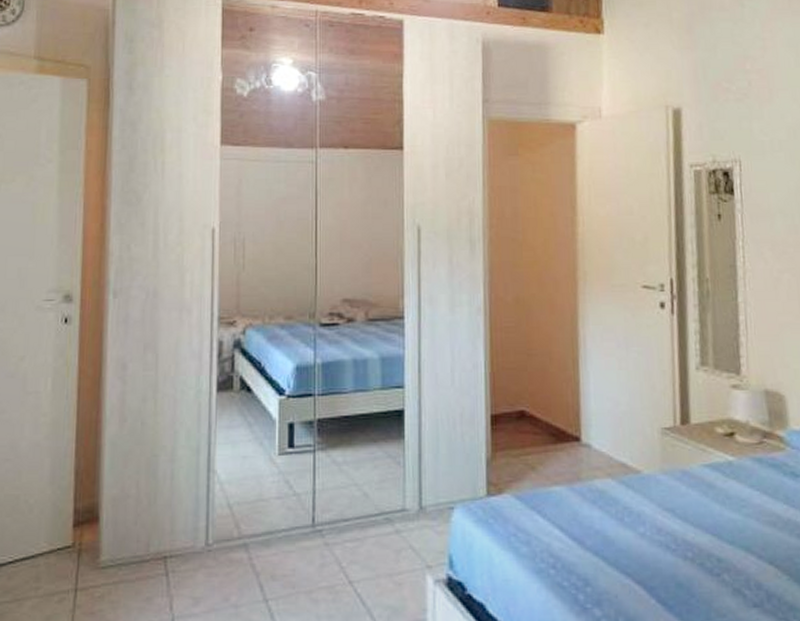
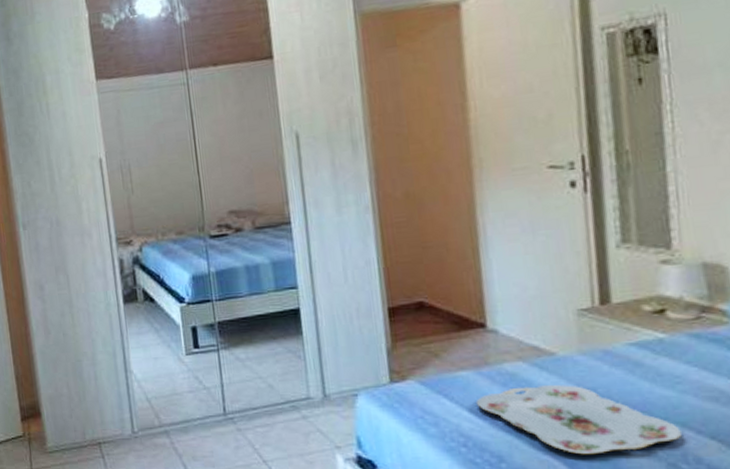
serving tray: none [566,503,745,579] -> present [476,384,682,455]

